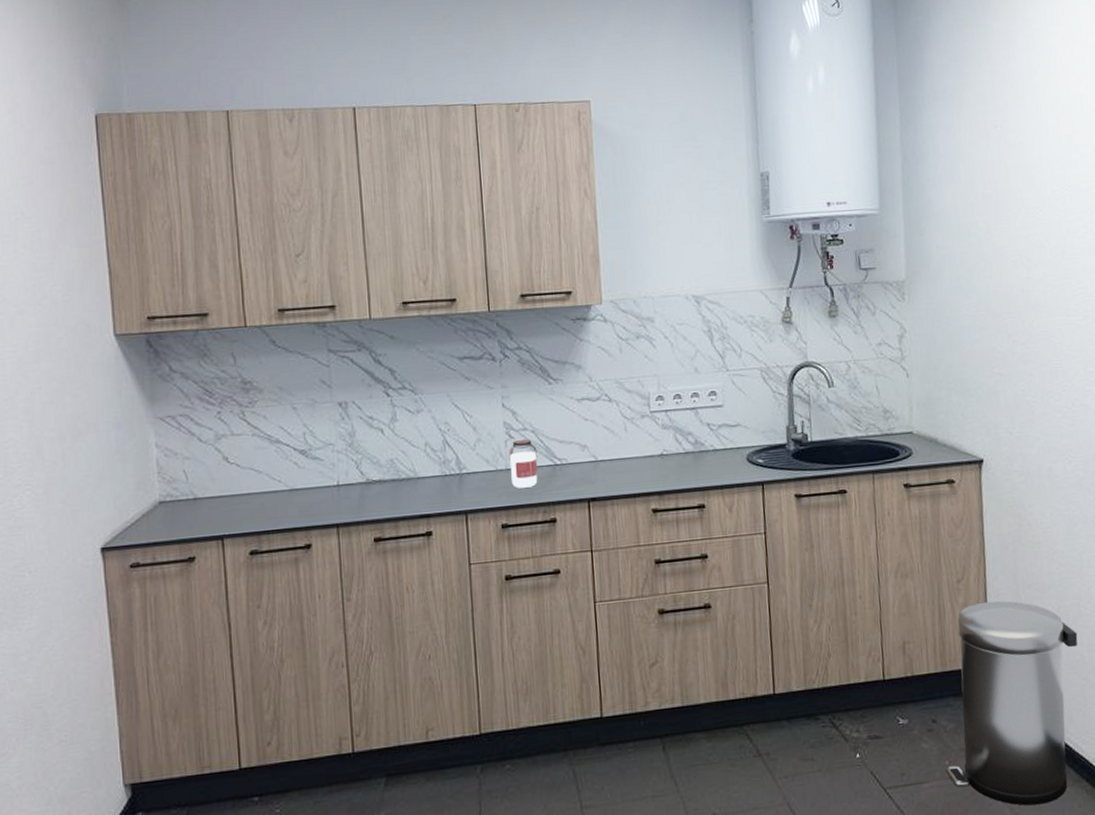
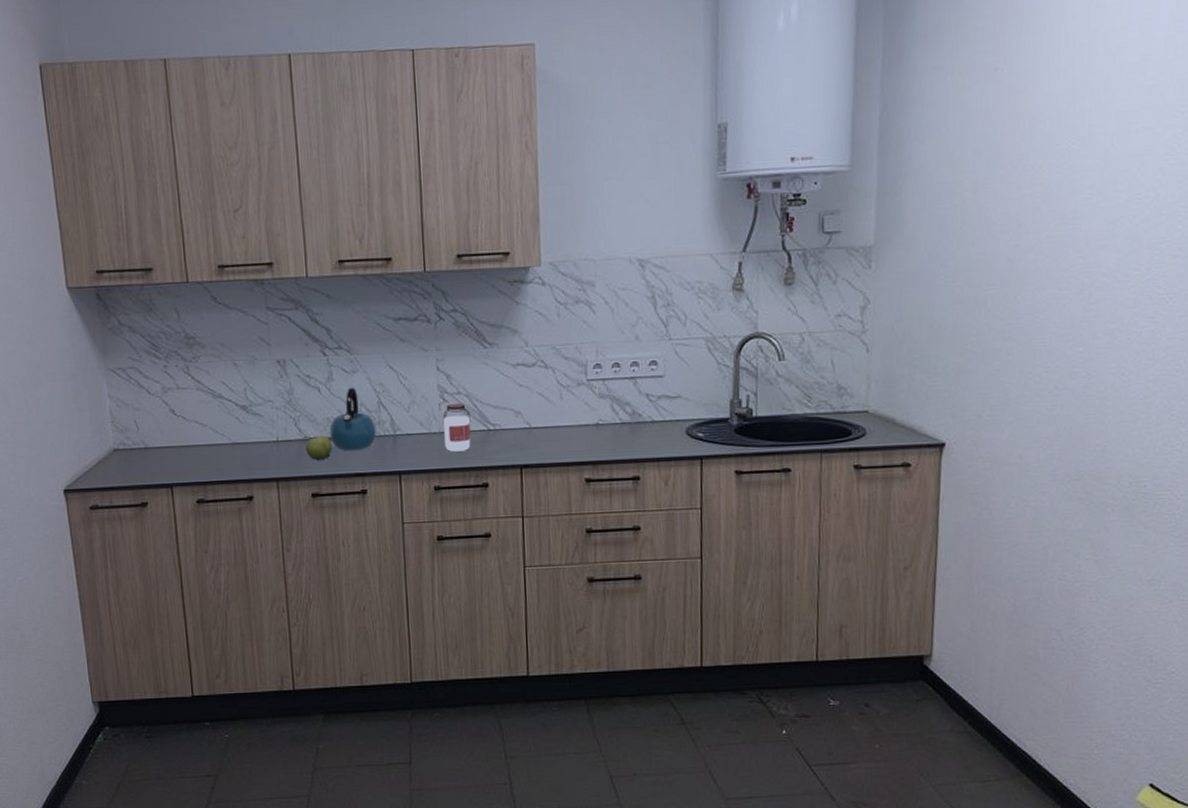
fruit: none [367,477,396,503] -> present [305,435,332,460]
kettle: none [393,427,442,492] -> present [329,387,376,451]
pedal bin: present [945,601,1078,806] -> none [875,590,1033,795]

